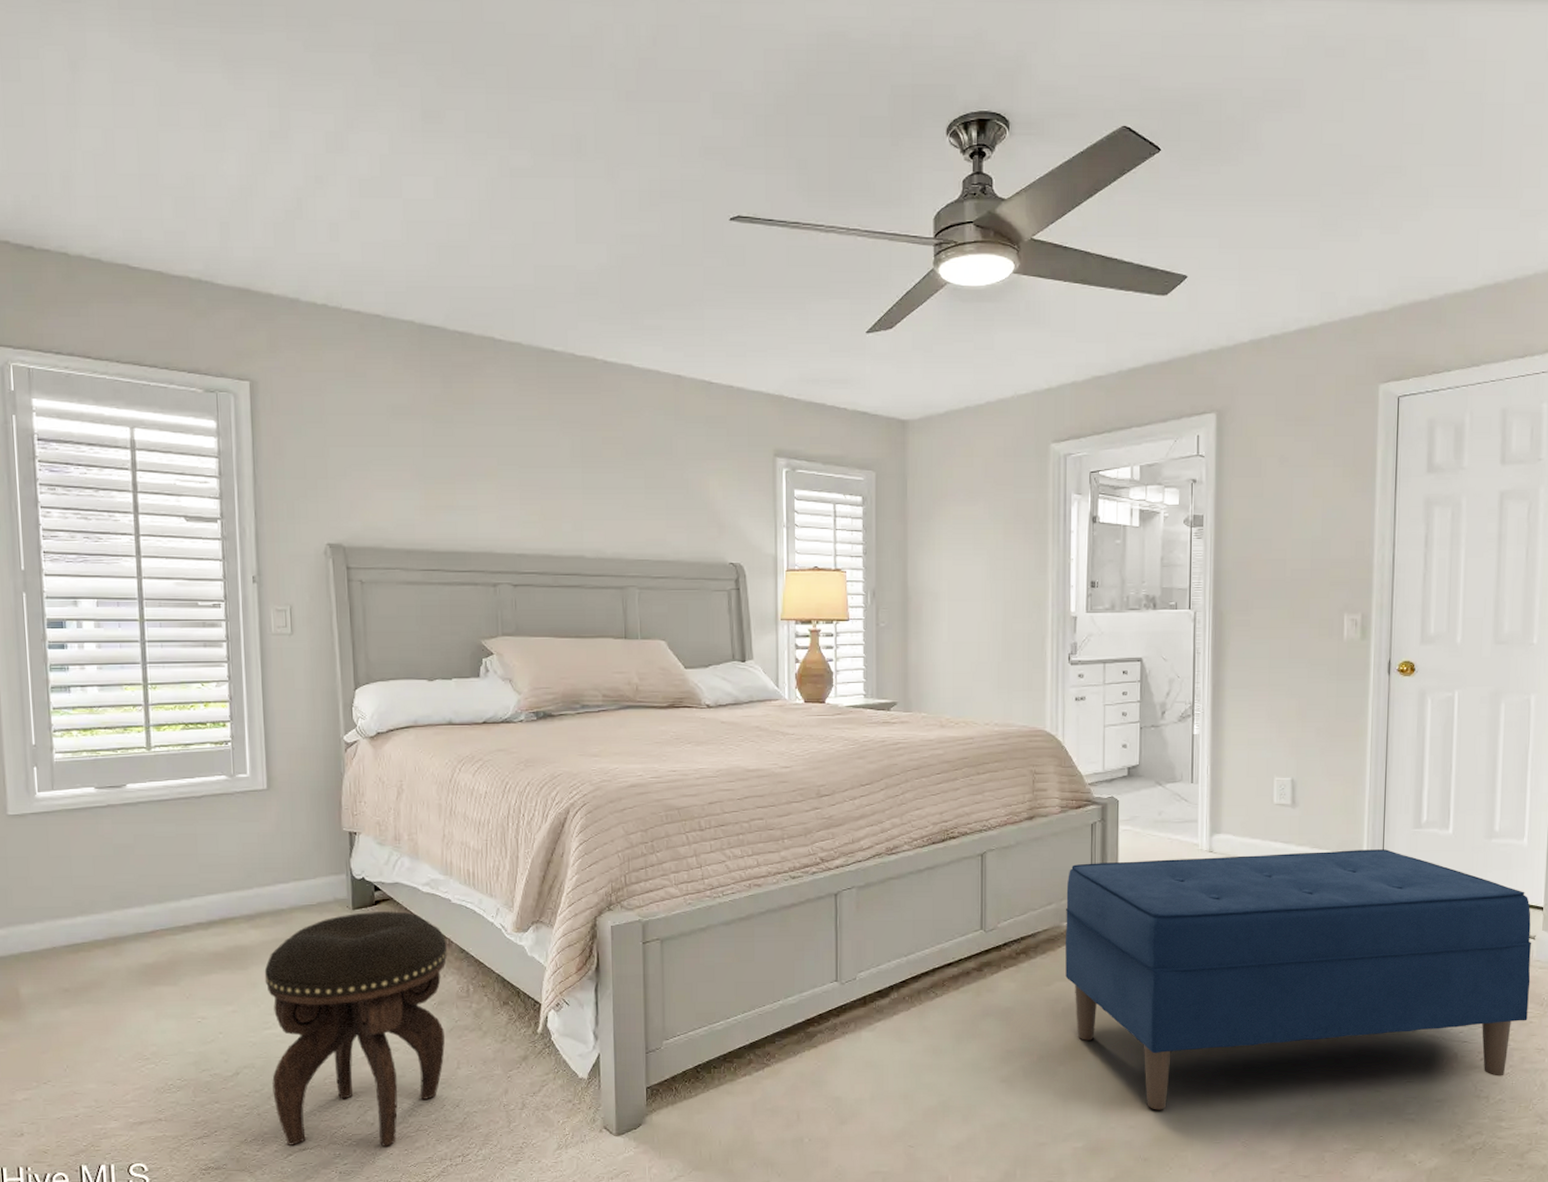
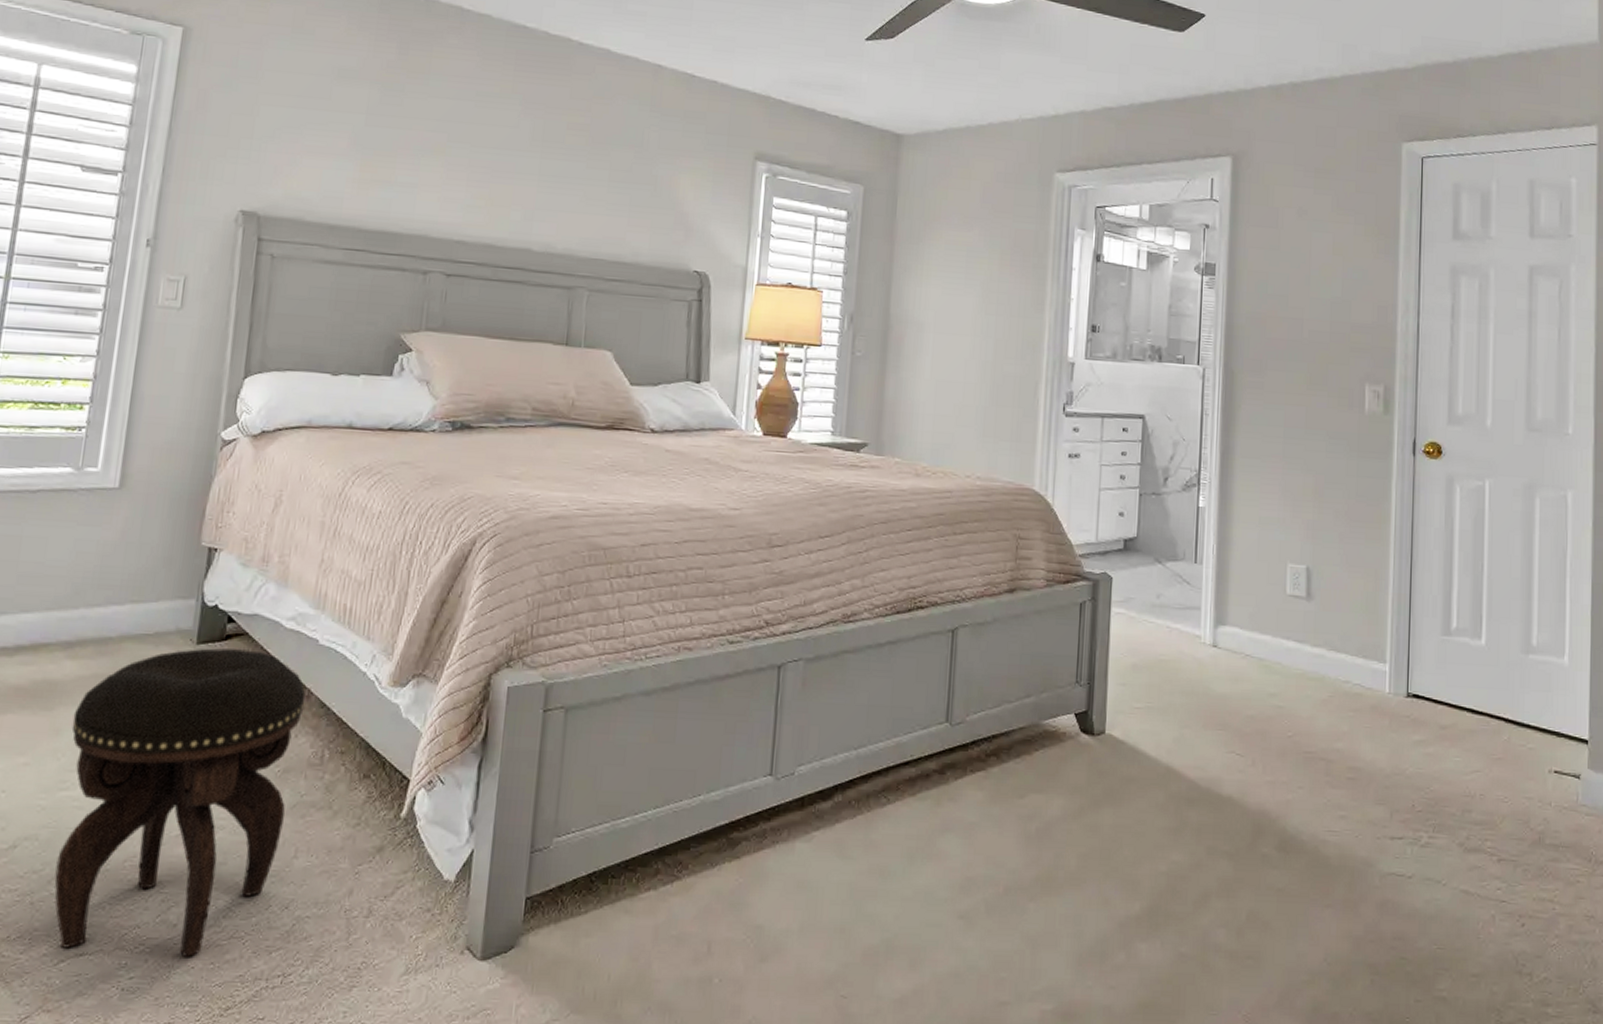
bench: present [1065,849,1532,1110] -> none [1042,649,1577,967]

